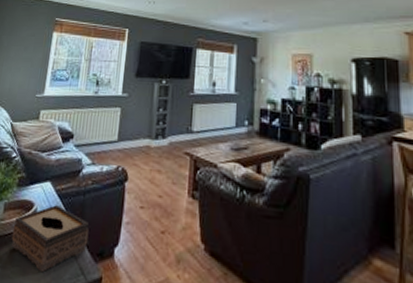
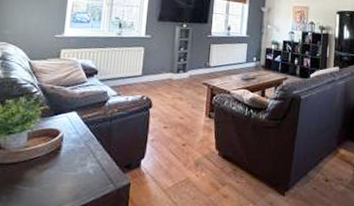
tissue box: present [11,205,89,273] -> none [38,131,117,186]

